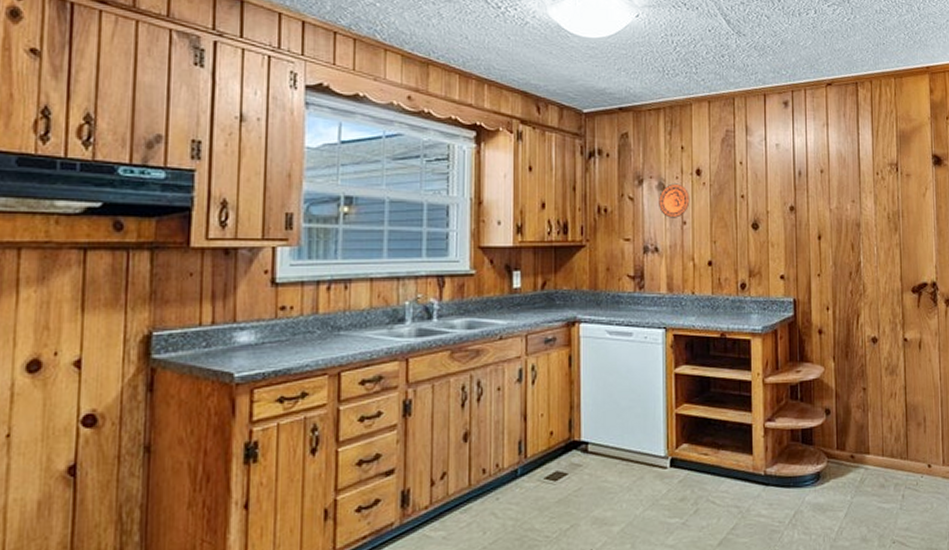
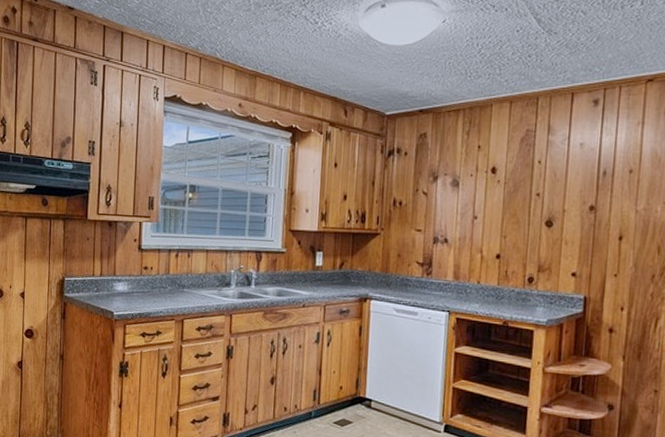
decorative plate: present [659,183,690,218] -> none [451,180,483,213]

